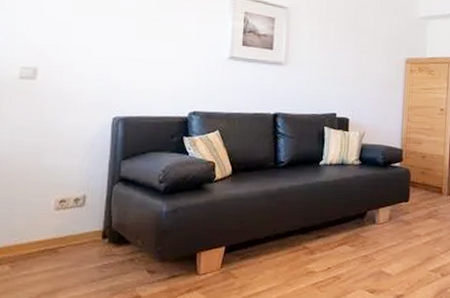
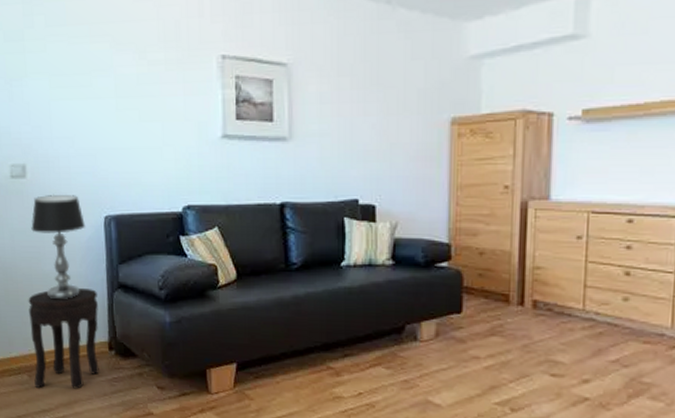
side table: none [16,182,97,278] -> present [28,288,100,389]
table lamp: none [35,95,92,193] -> present [31,194,85,300]

